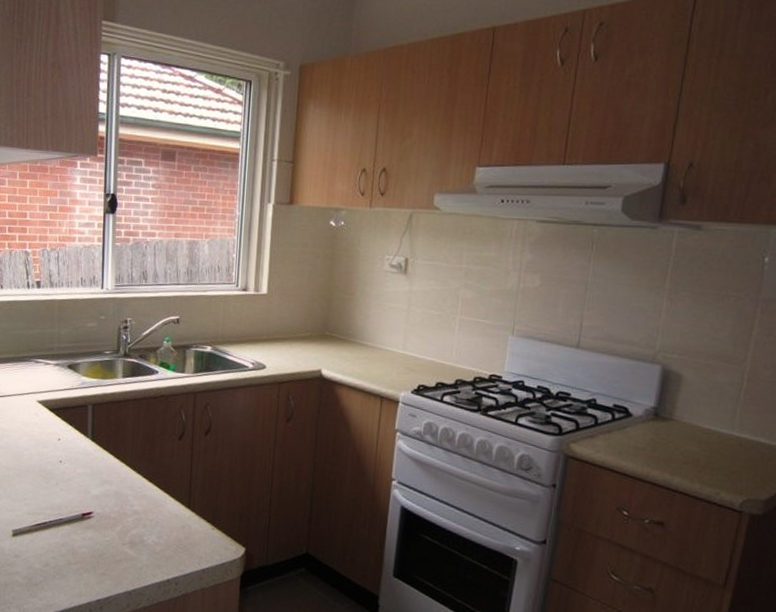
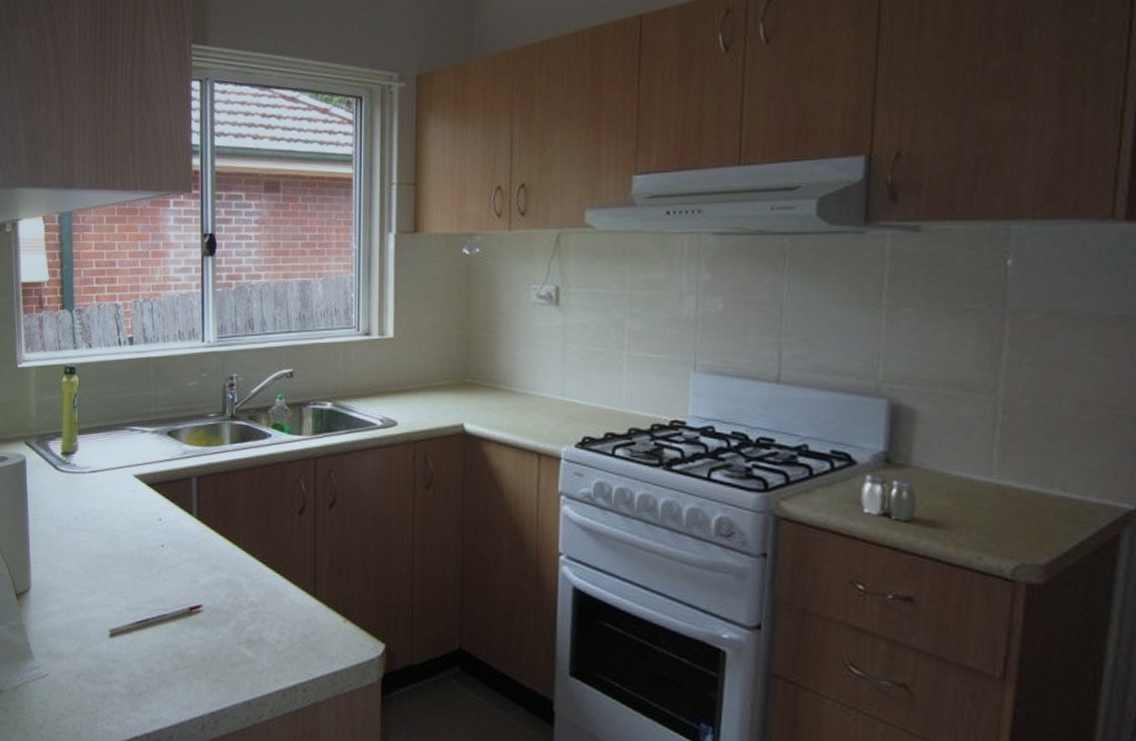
salt and pepper shaker: none [632,423,676,463] -> present [860,472,917,521]

